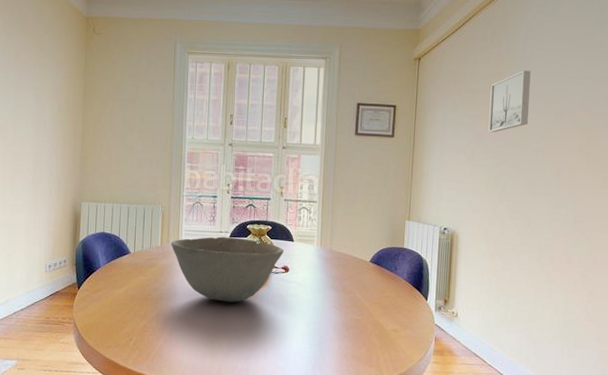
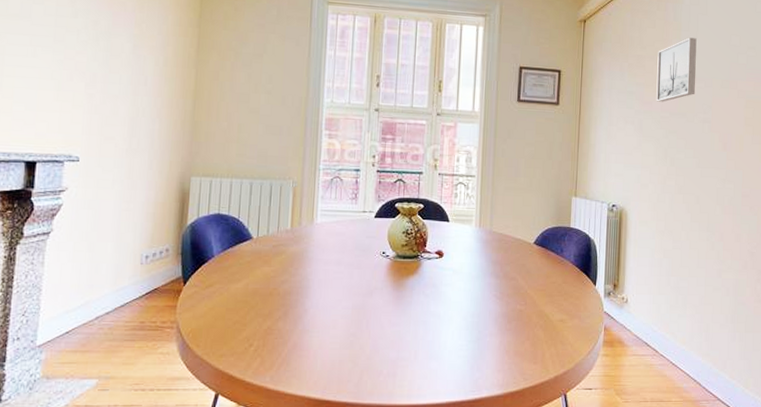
bowl: present [171,237,284,302] -> none [304,217,438,295]

